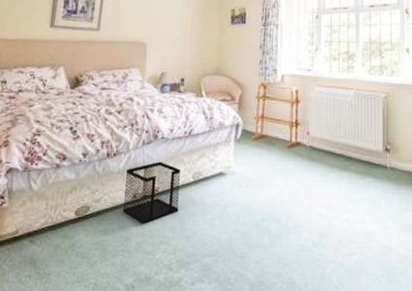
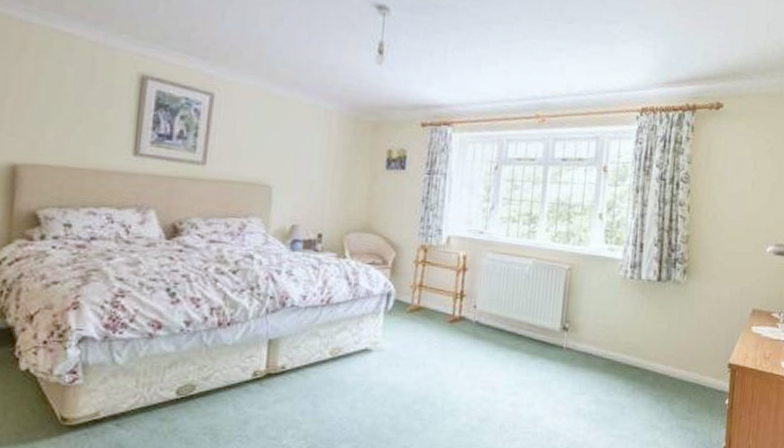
wastebasket: present [122,161,181,224] -> none [239,333,316,406]

